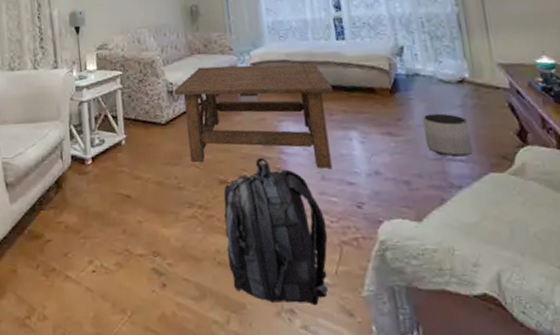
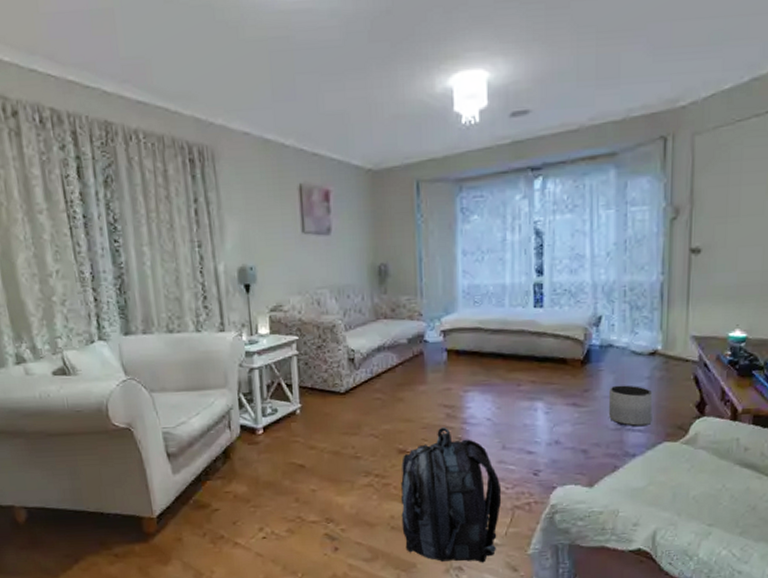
coffee table: present [173,63,333,169] -> none [355,331,524,438]

